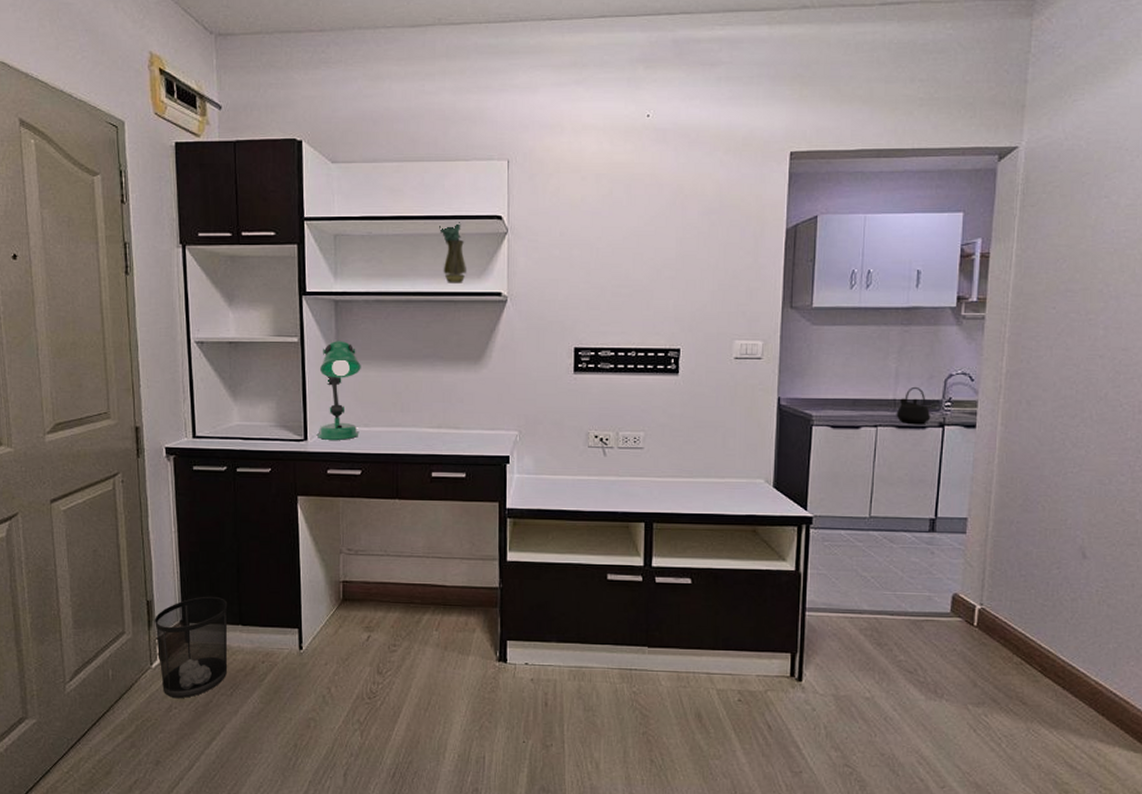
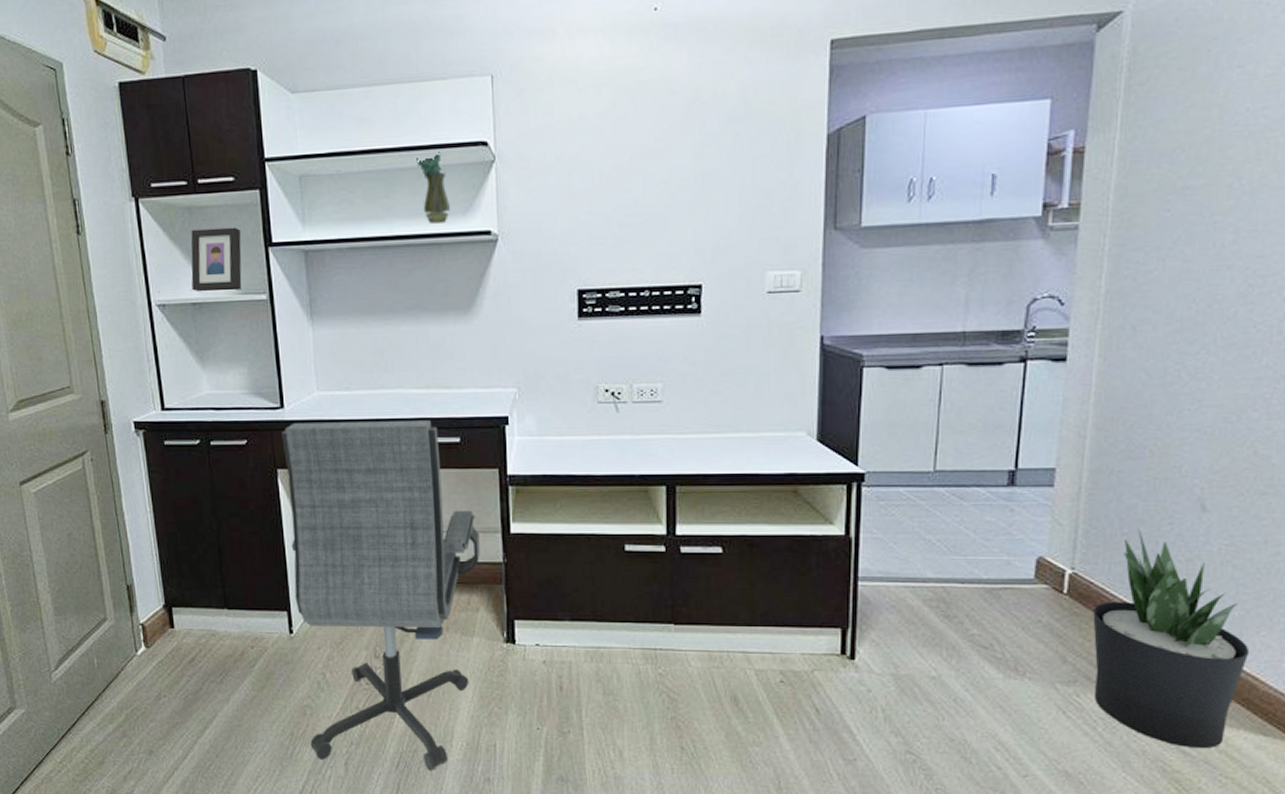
waste bin: present [155,596,228,698] -> none [136,579,216,686]
picture frame: none [230,276,278,333] -> present [191,227,242,292]
office chair: none [303,454,479,781] -> present [281,421,480,771]
desk lamp: present [318,341,361,440] -> none [292,296,340,407]
kettle: present [896,386,931,425] -> none [966,315,1010,361]
planter: none [997,570,1122,763] -> present [1093,528,1250,749]

